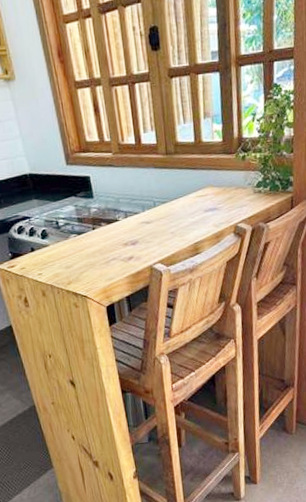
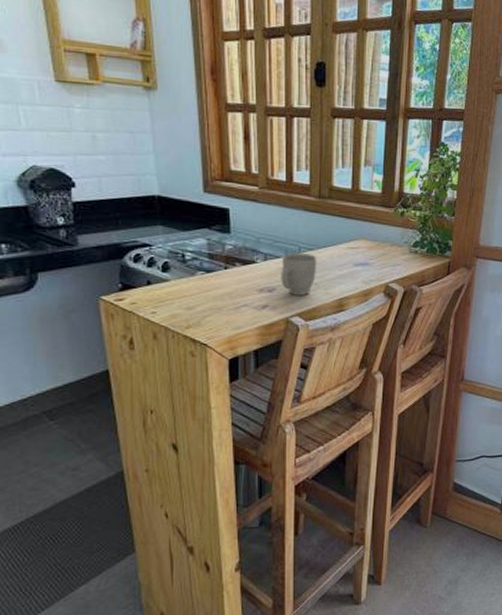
mug: none [140,206,172,245] -> present [281,252,317,295]

